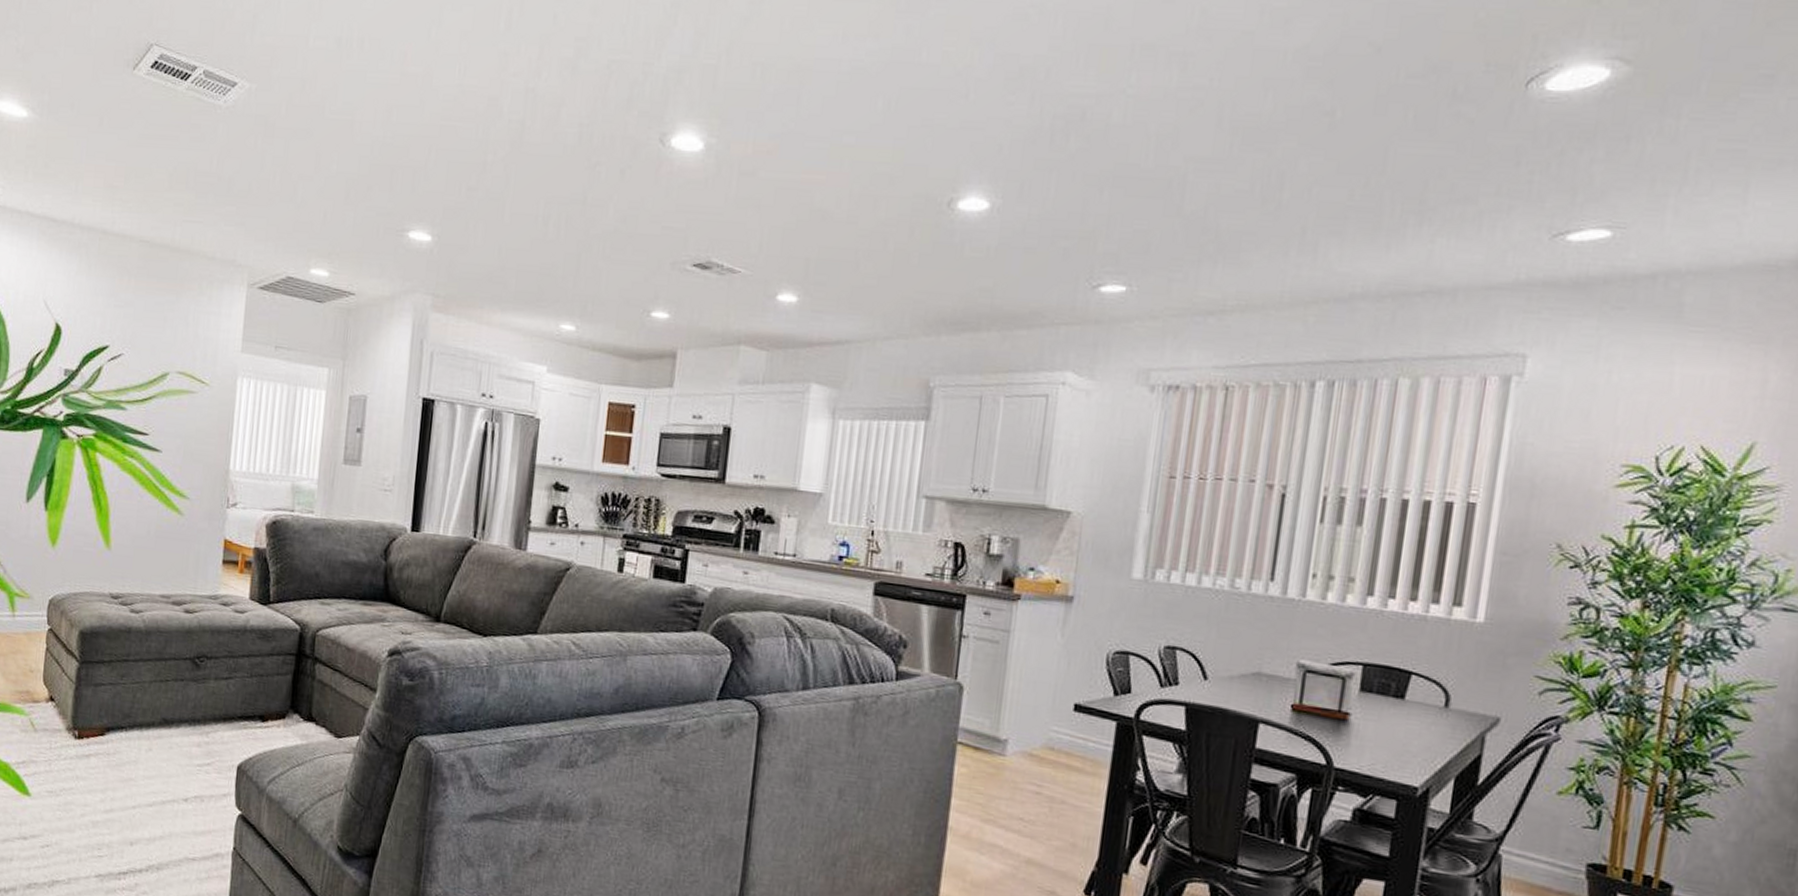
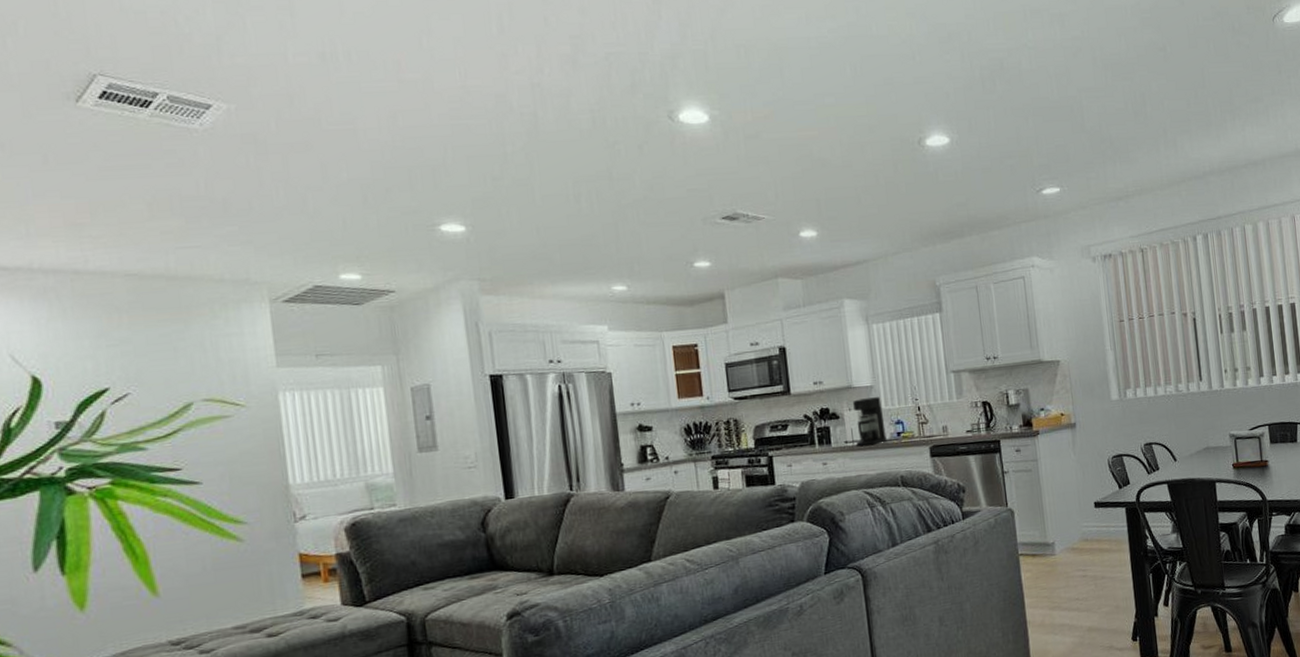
coffee maker: none [787,505,829,565] -> present [853,397,887,447]

